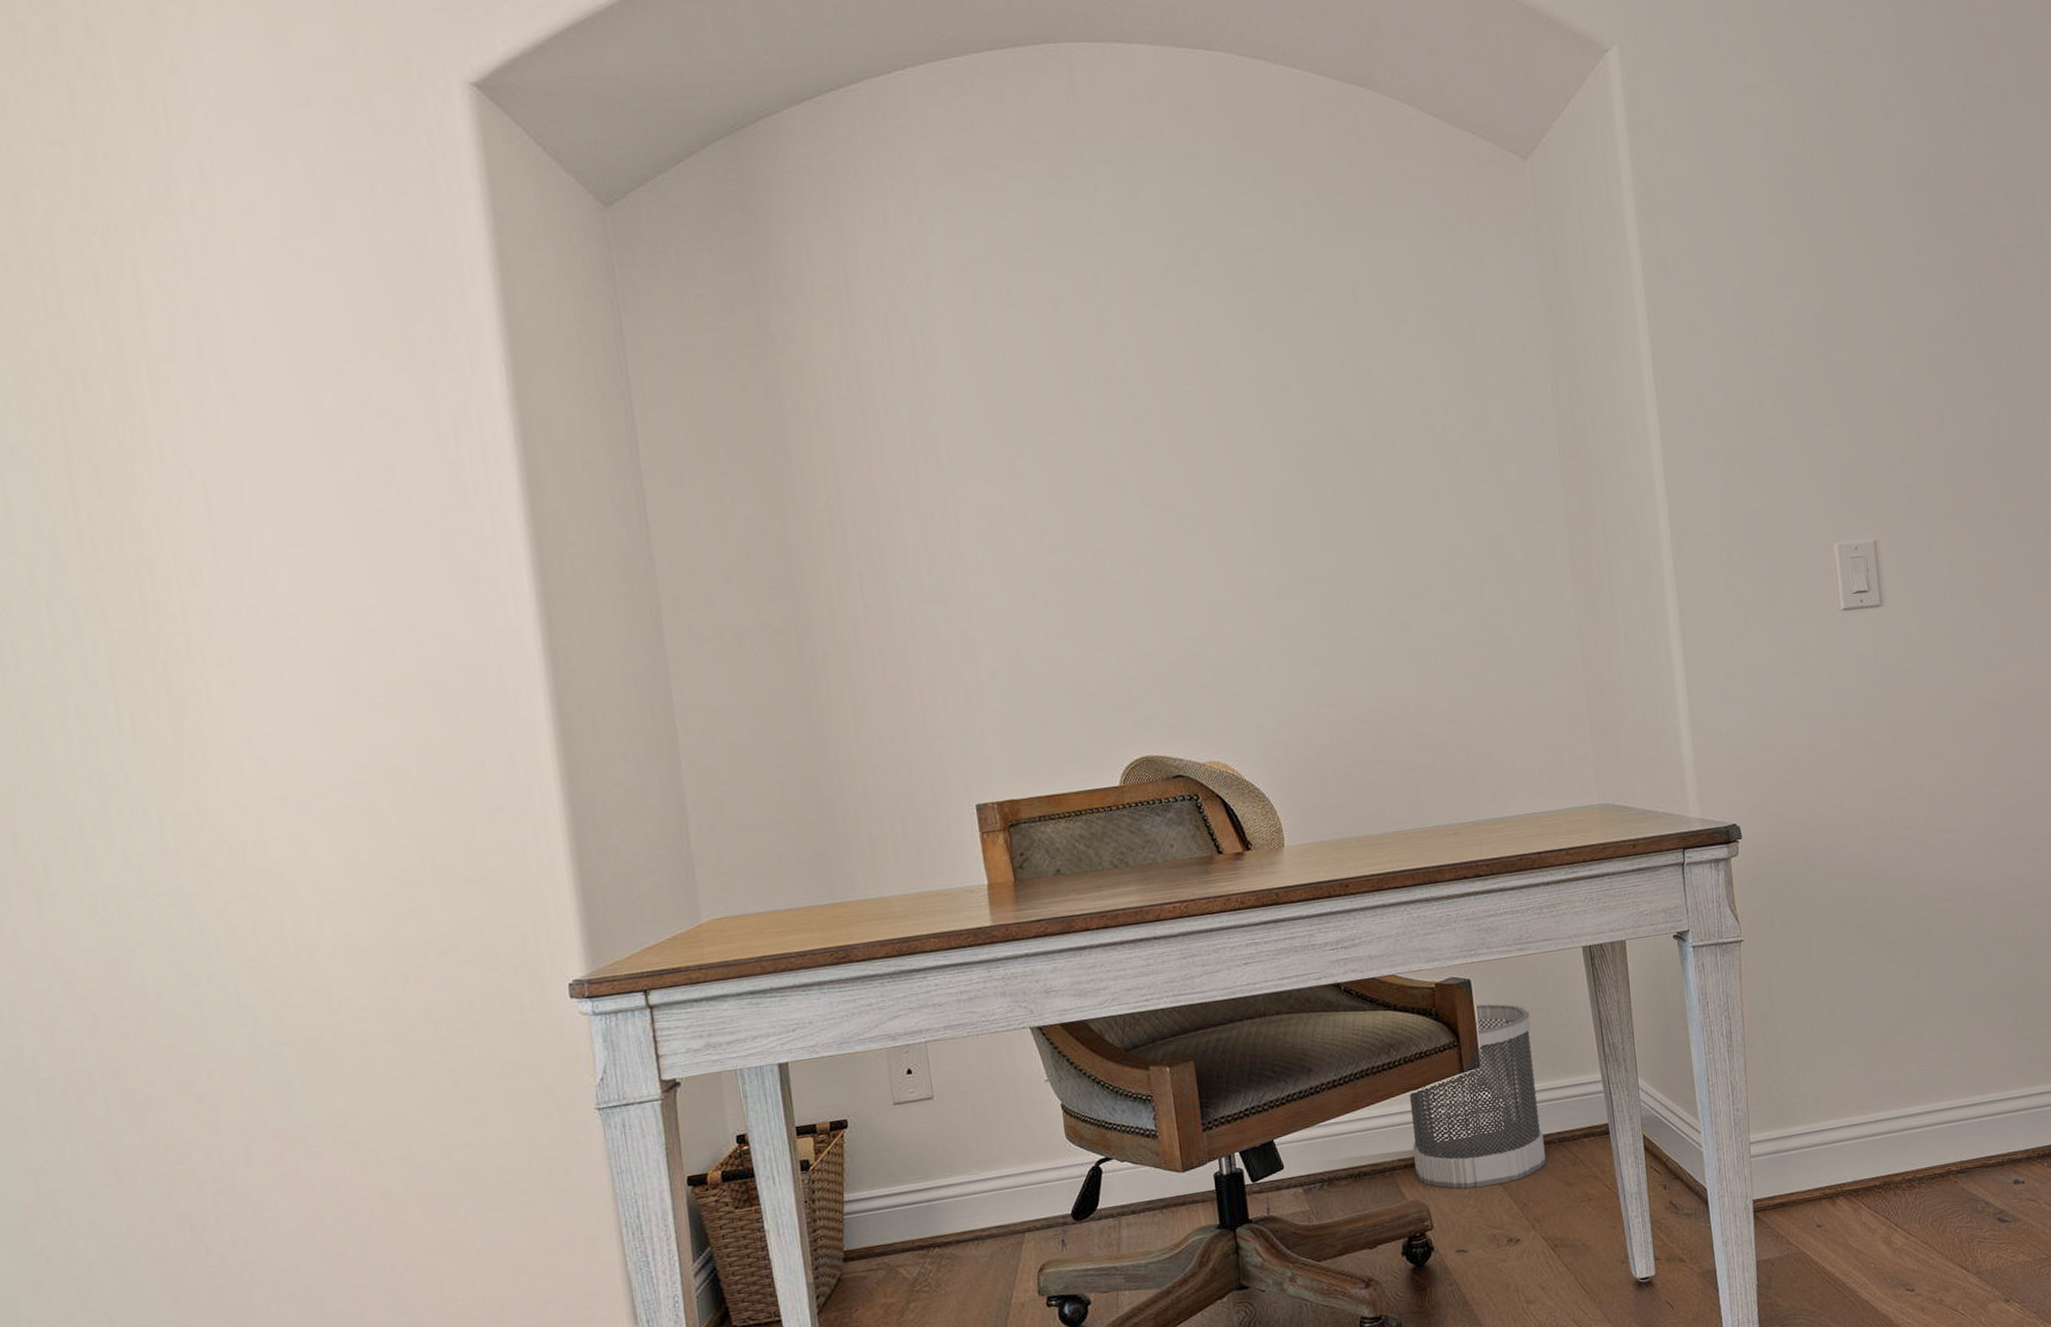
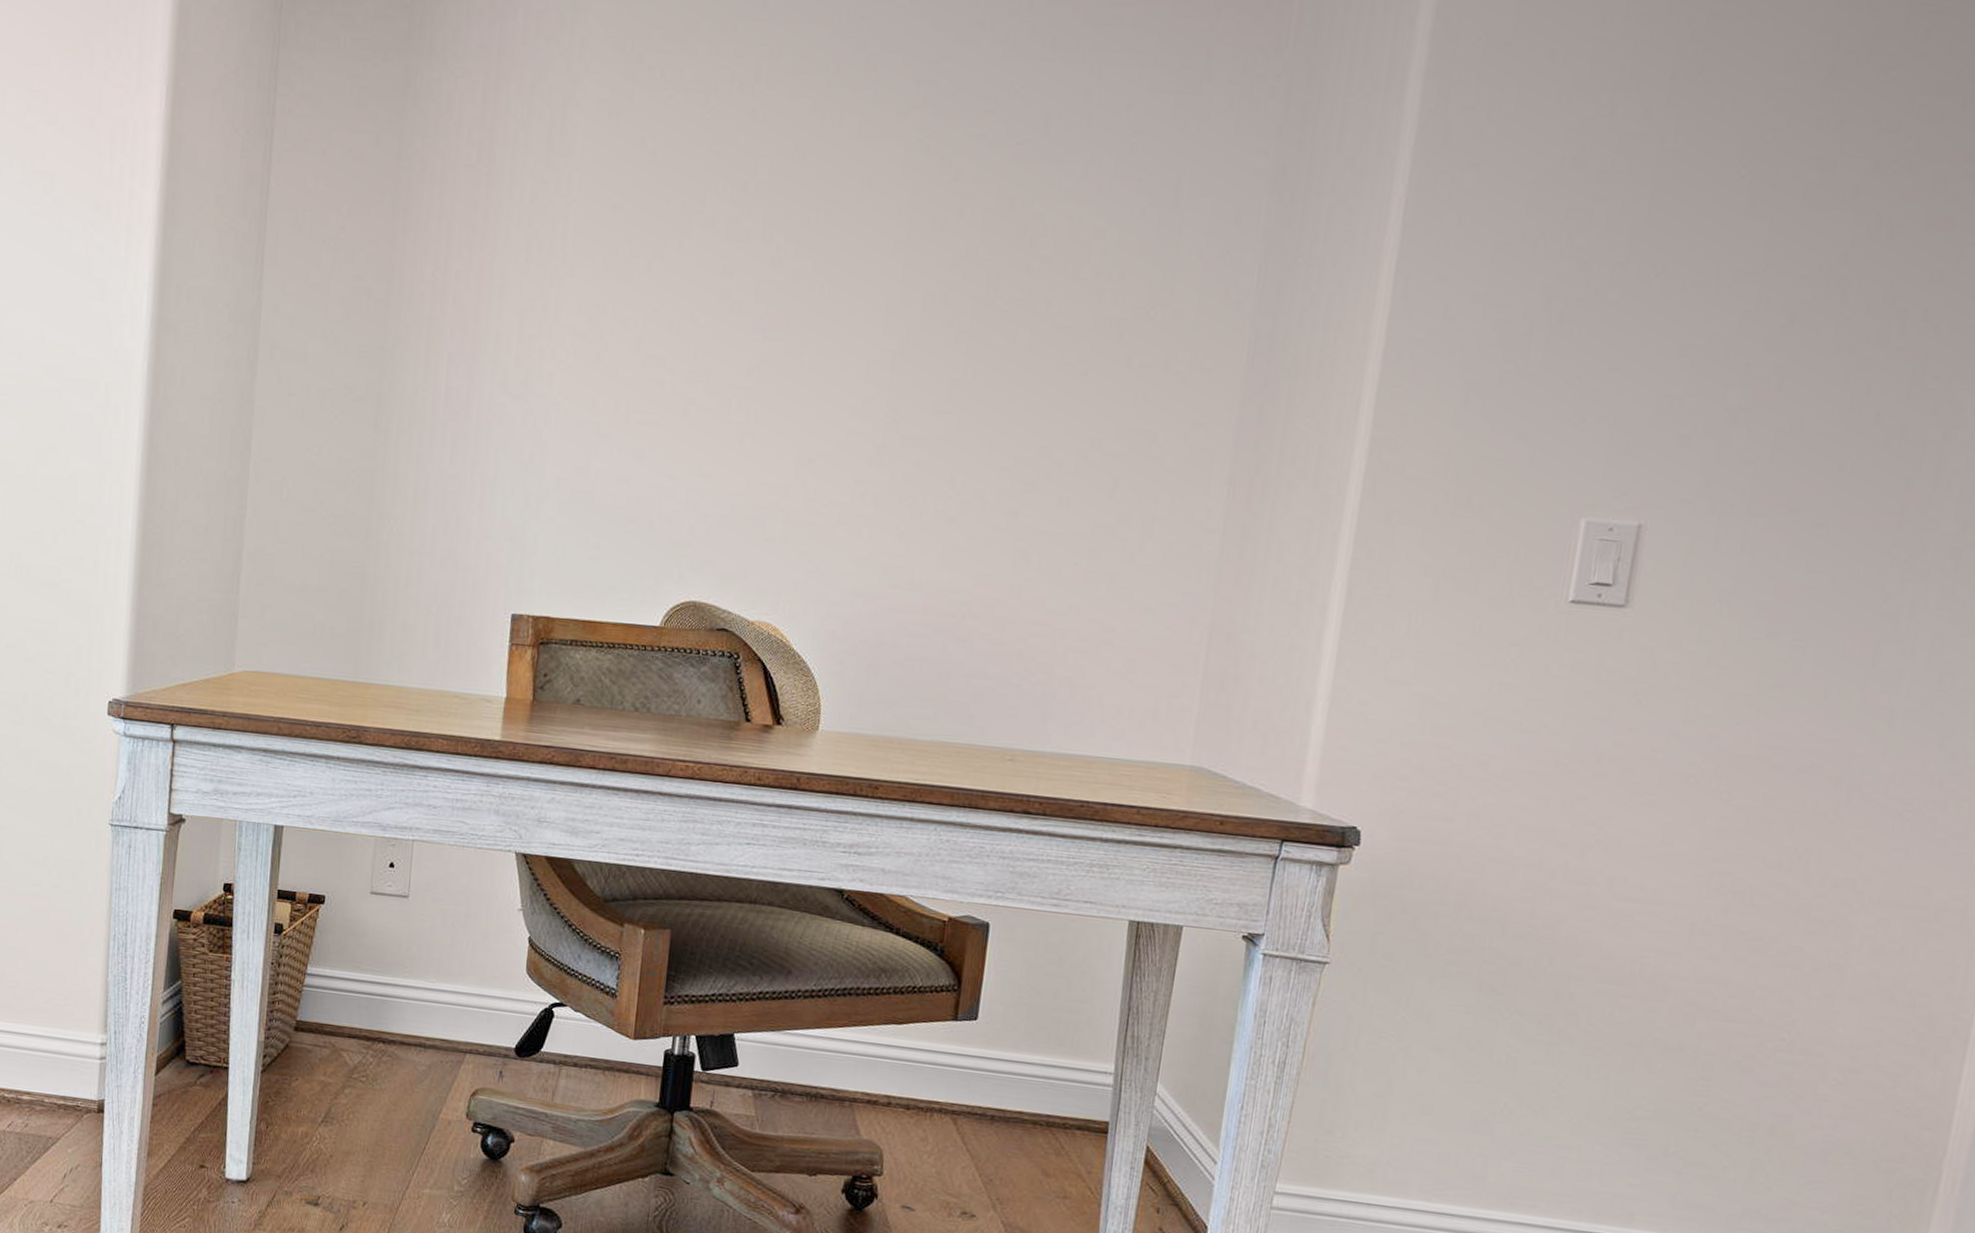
wastebasket: present [1408,1004,1546,1189] -> none [878,953,1048,1153]

